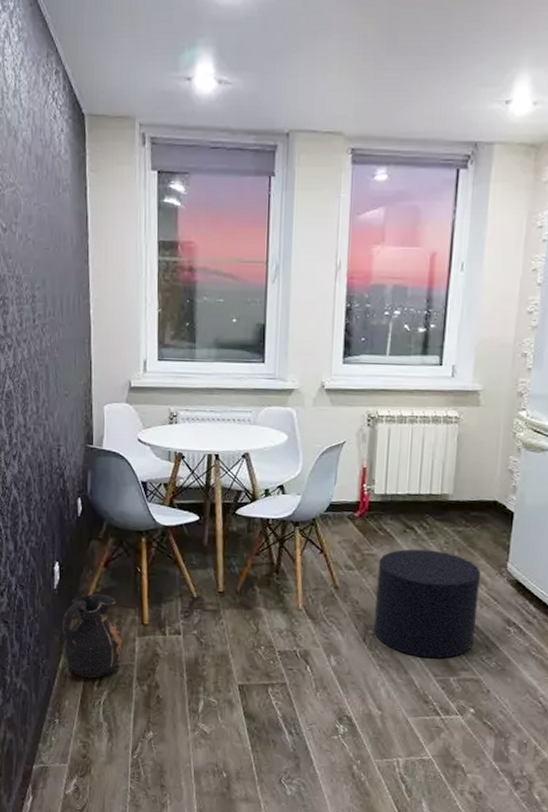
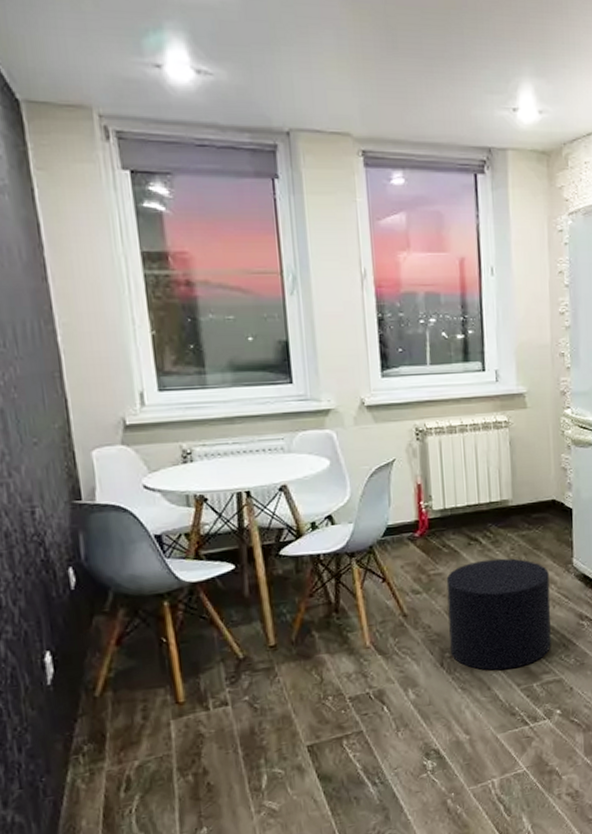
ceramic jug: present [63,593,123,678] -> none [65,678,155,787]

